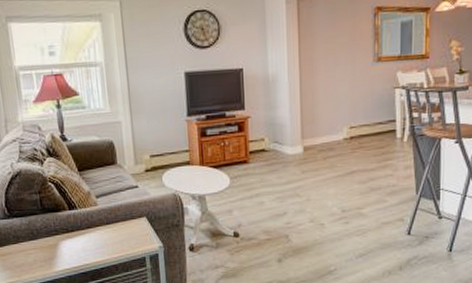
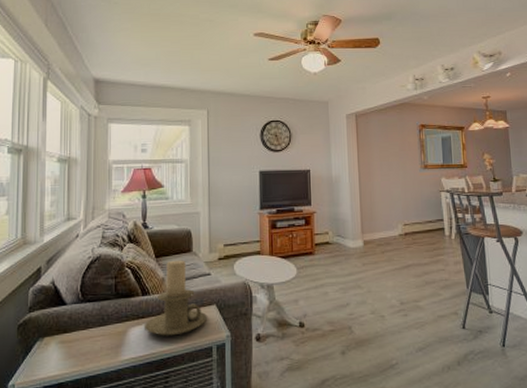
candle holder: none [74,173,139,248] -> present [143,260,208,336]

